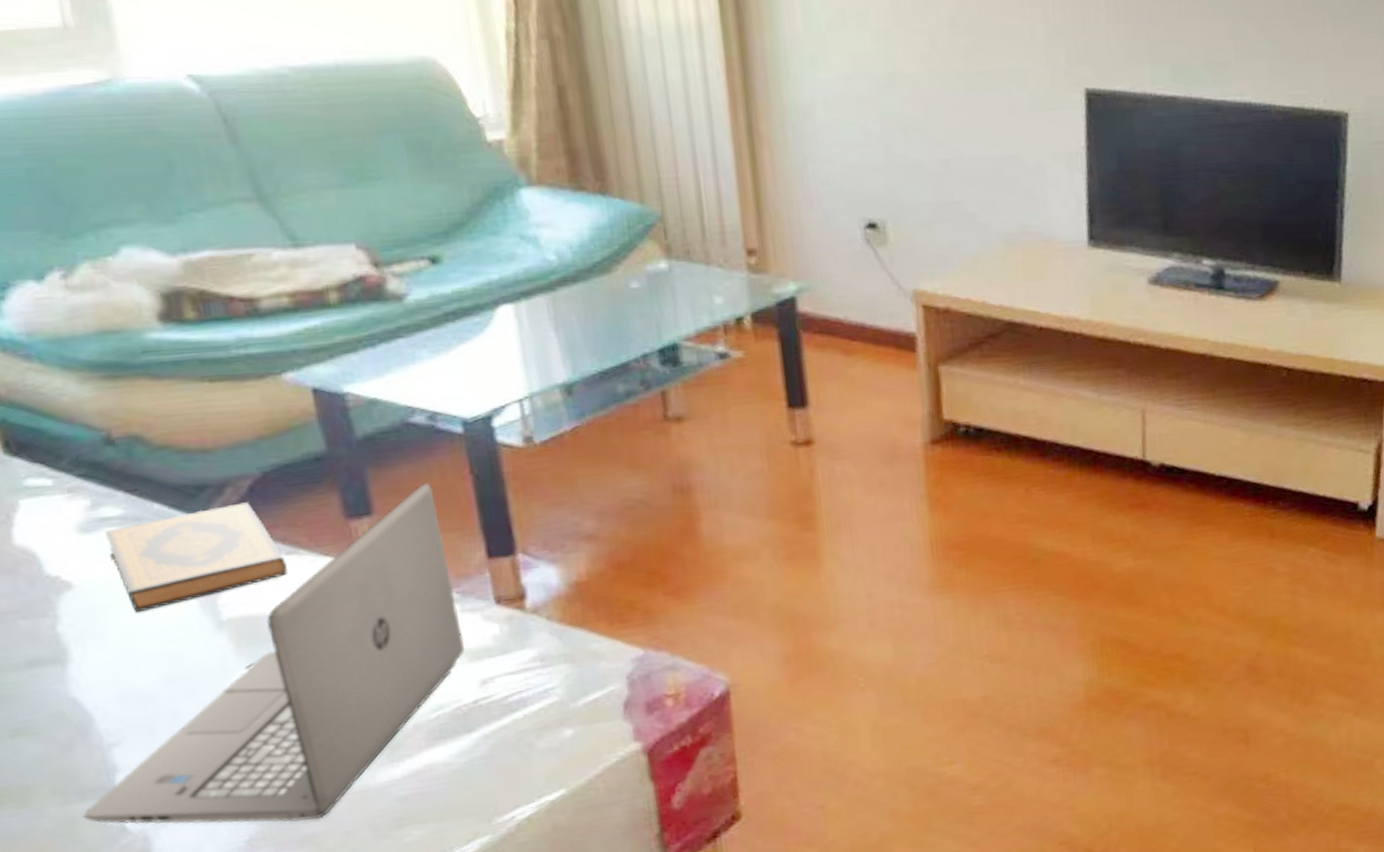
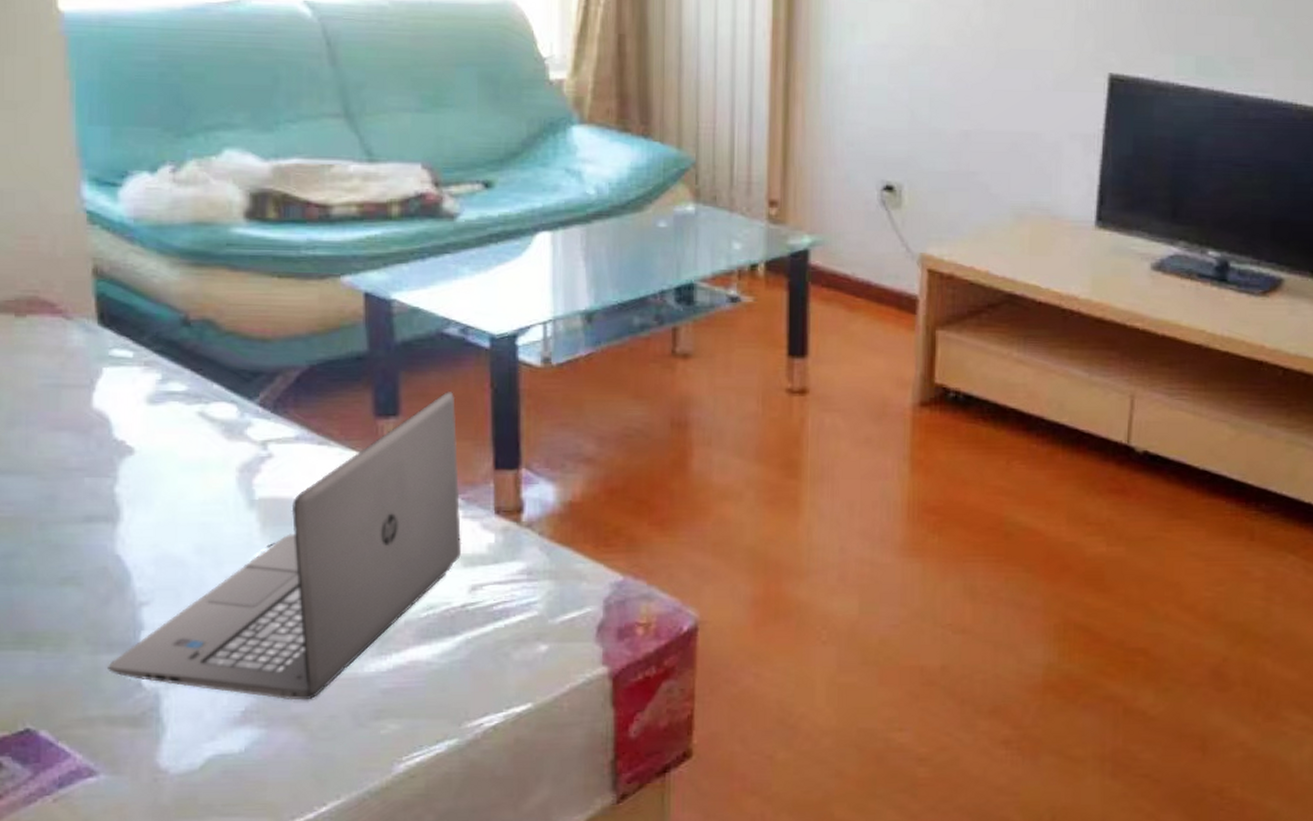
hardback book: present [104,502,288,613] -> none [168,391,317,483]

